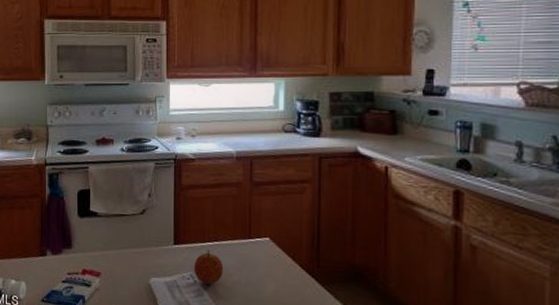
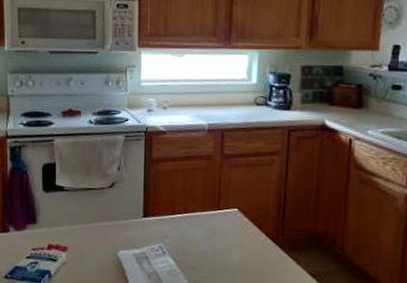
fruit: present [194,250,224,285] -> none [163,222,193,255]

